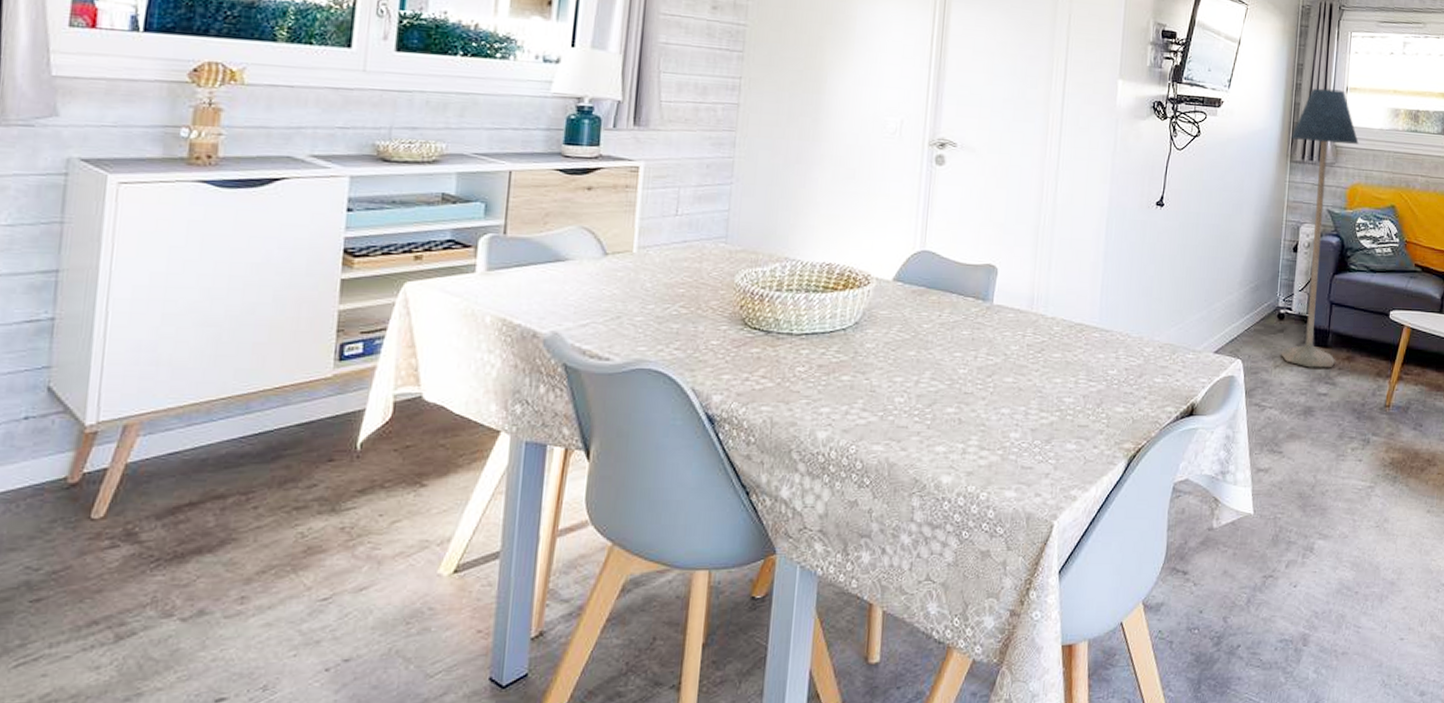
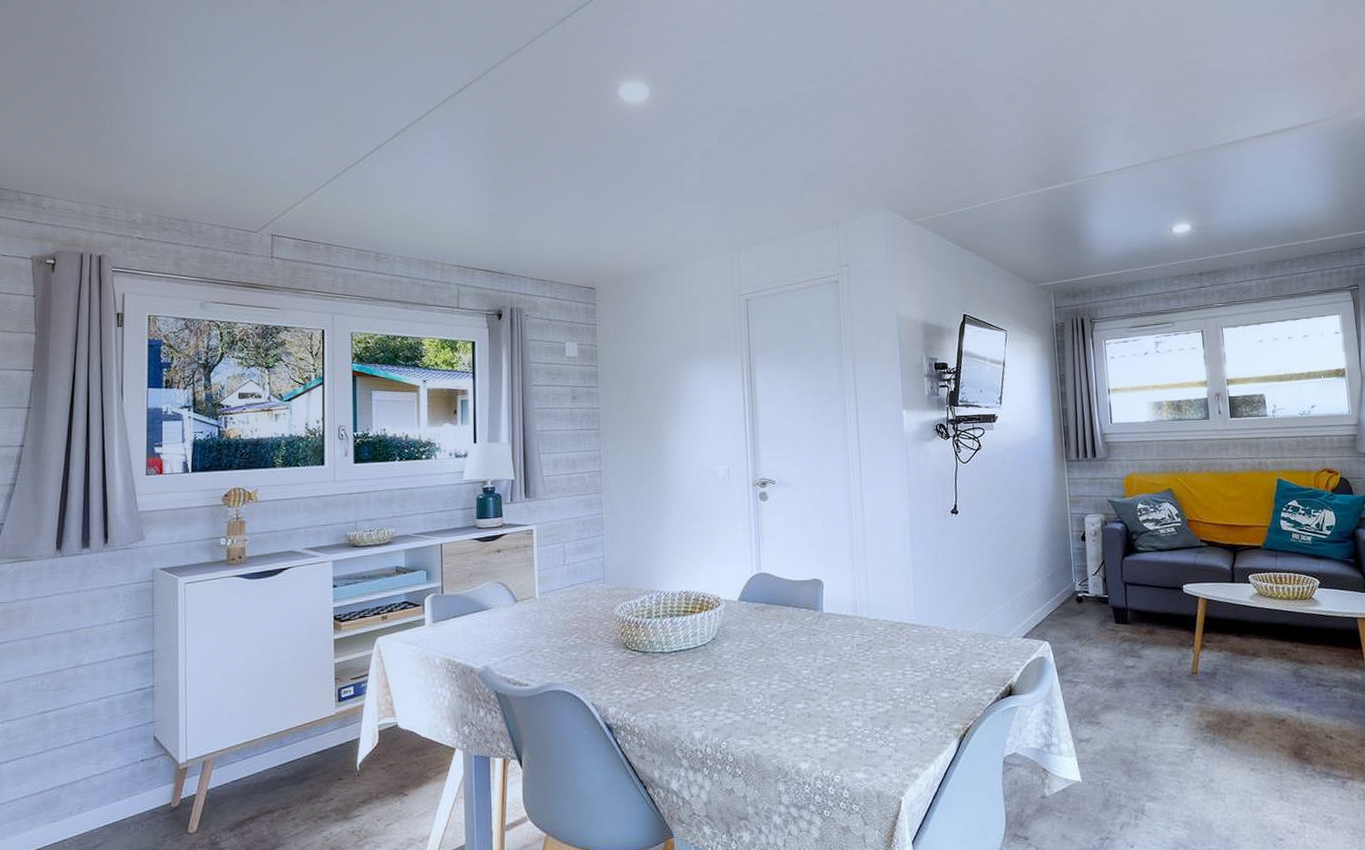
floor lamp: present [1281,88,1359,368] -> none [1063,392,1138,644]

